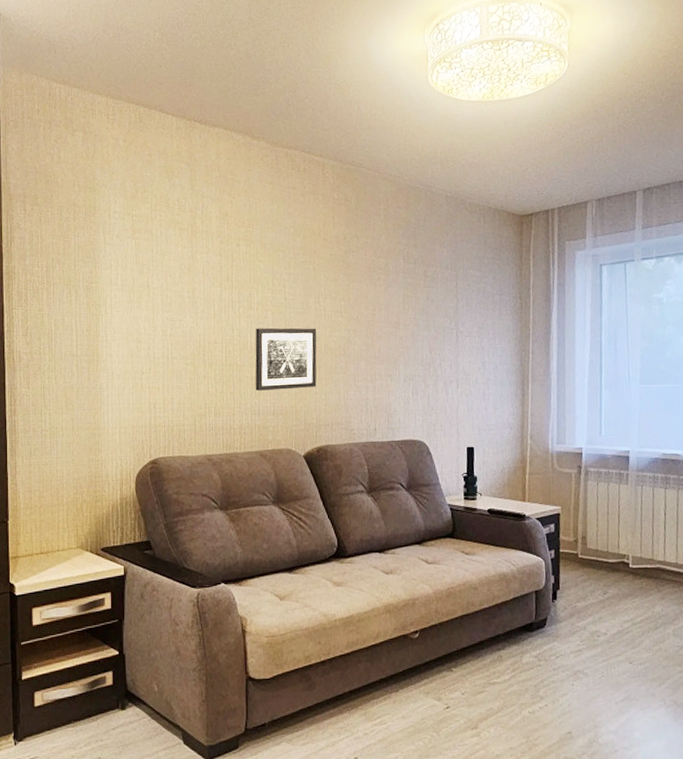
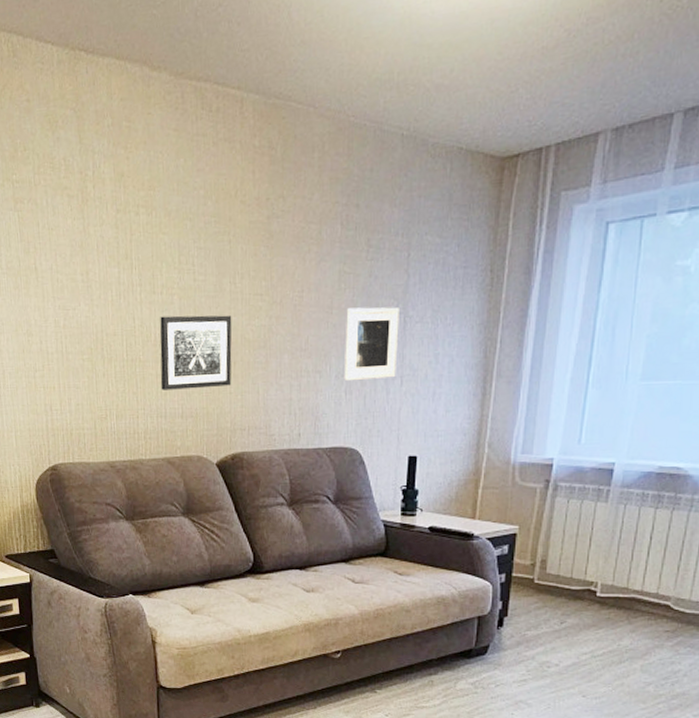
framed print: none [410,323,453,384] -> present [344,307,399,382]

